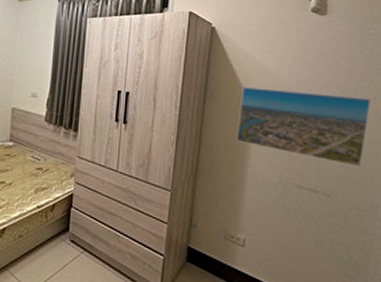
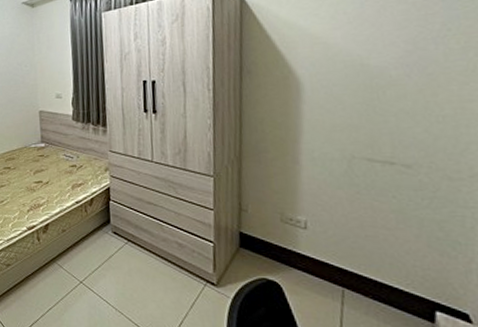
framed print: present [236,87,371,168] -> none [283,48,460,131]

